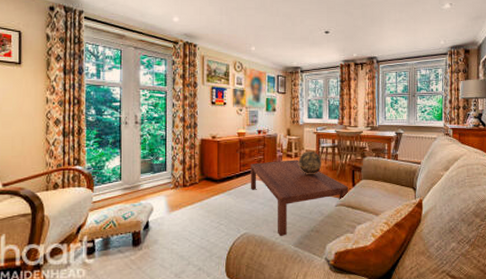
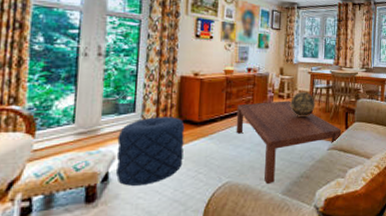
pouf: none [154,175,207,233] -> present [115,117,185,186]

